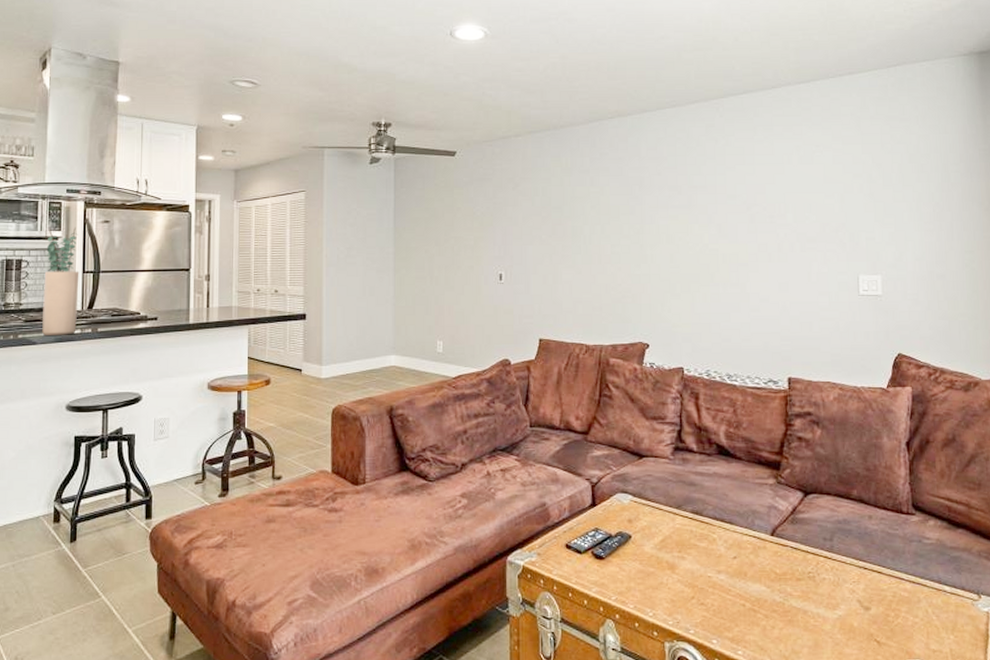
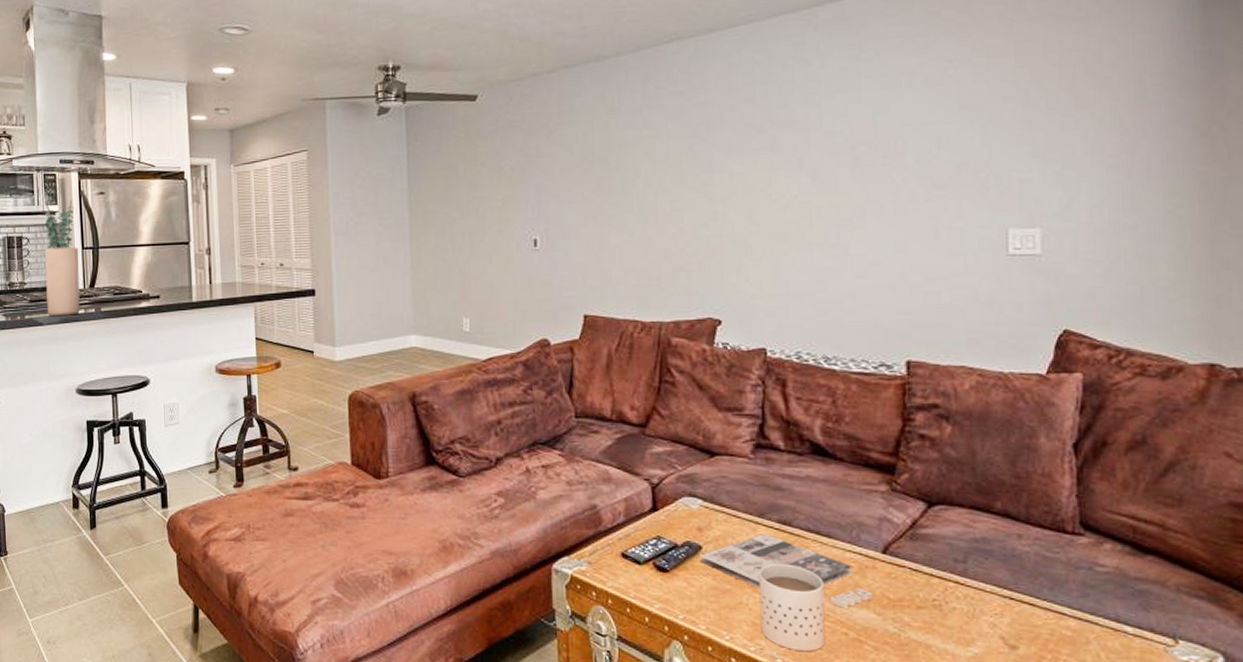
magazine: none [629,523,764,585] -> present [699,534,873,610]
mug: none [676,547,728,623] -> present [758,563,826,652]

